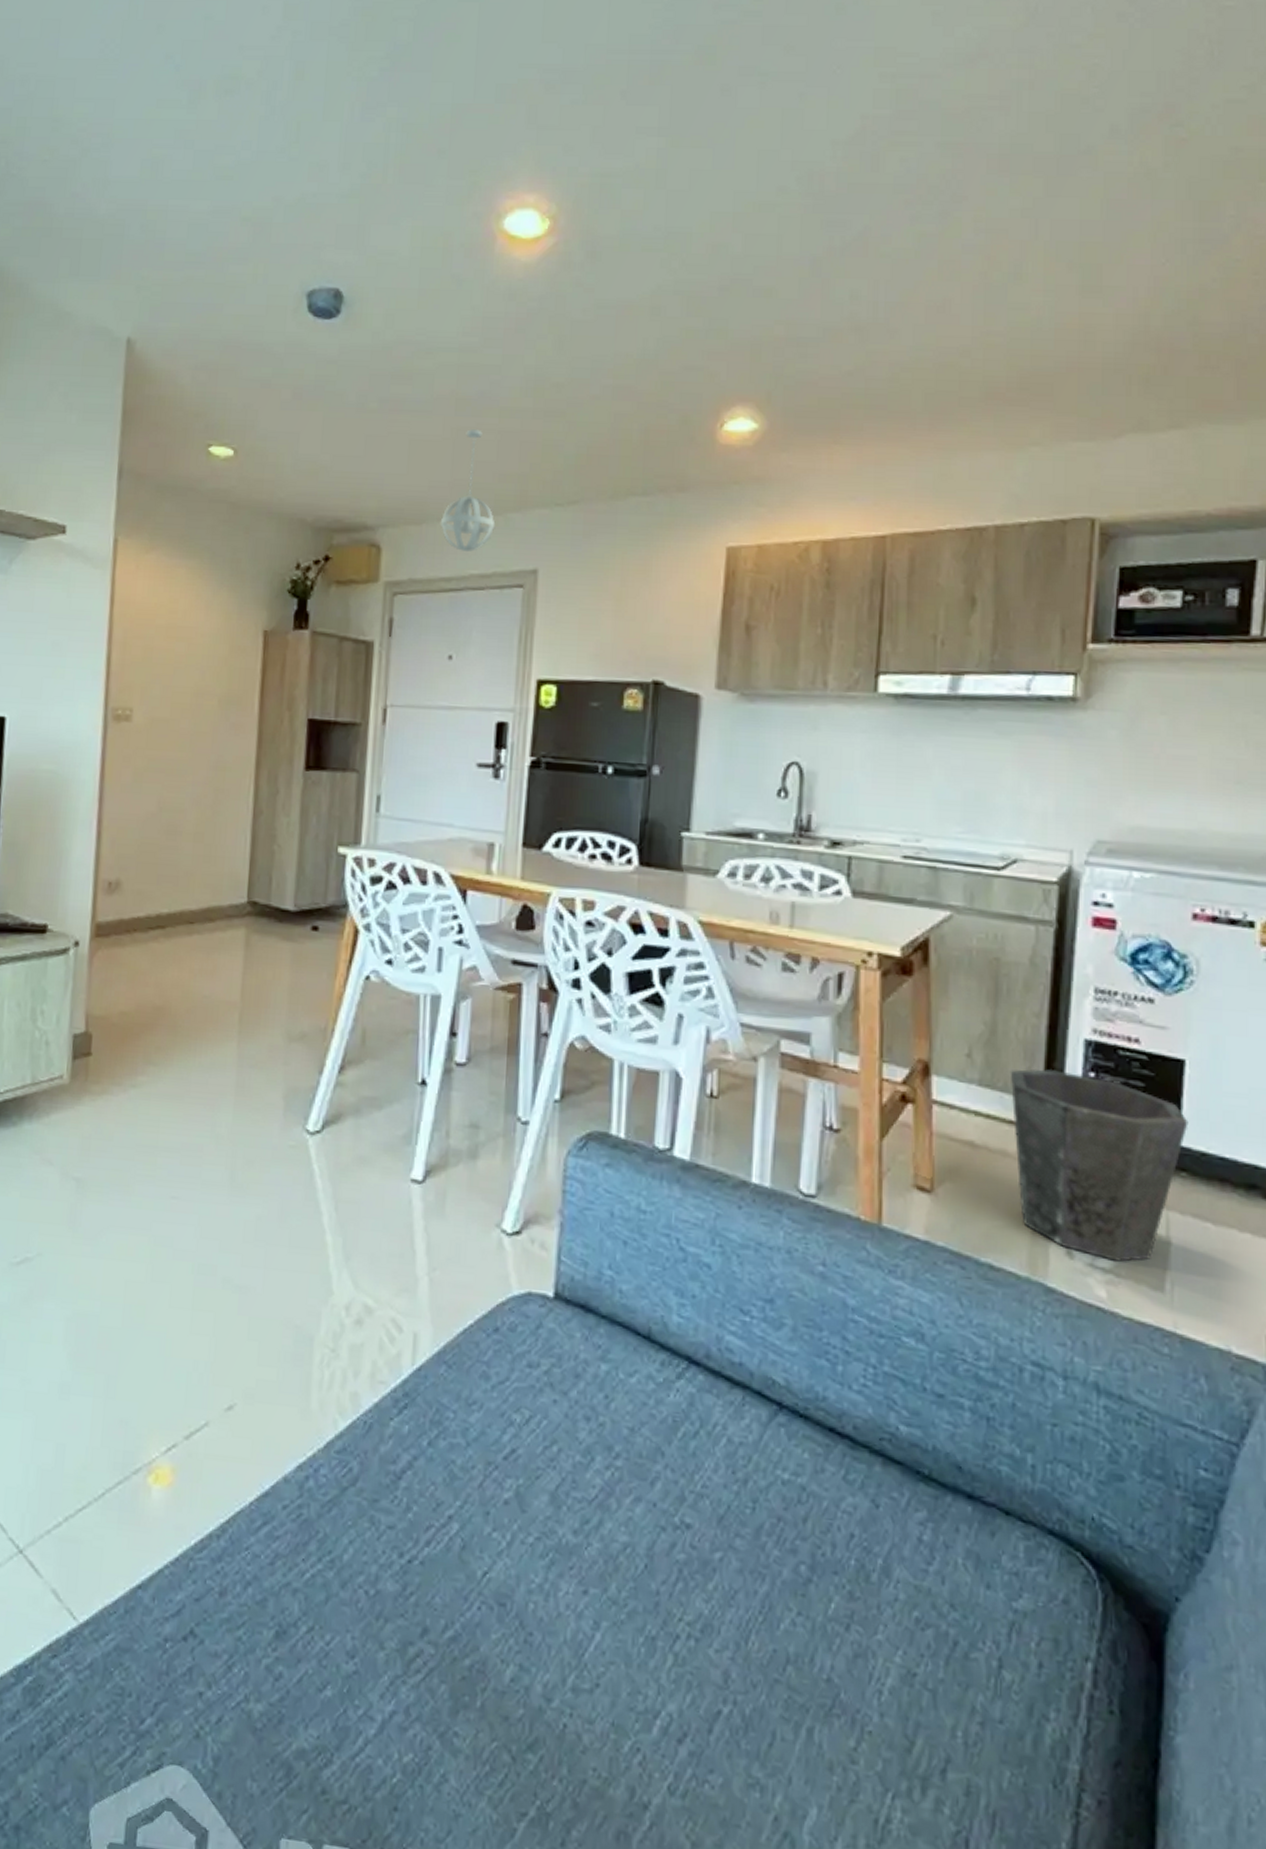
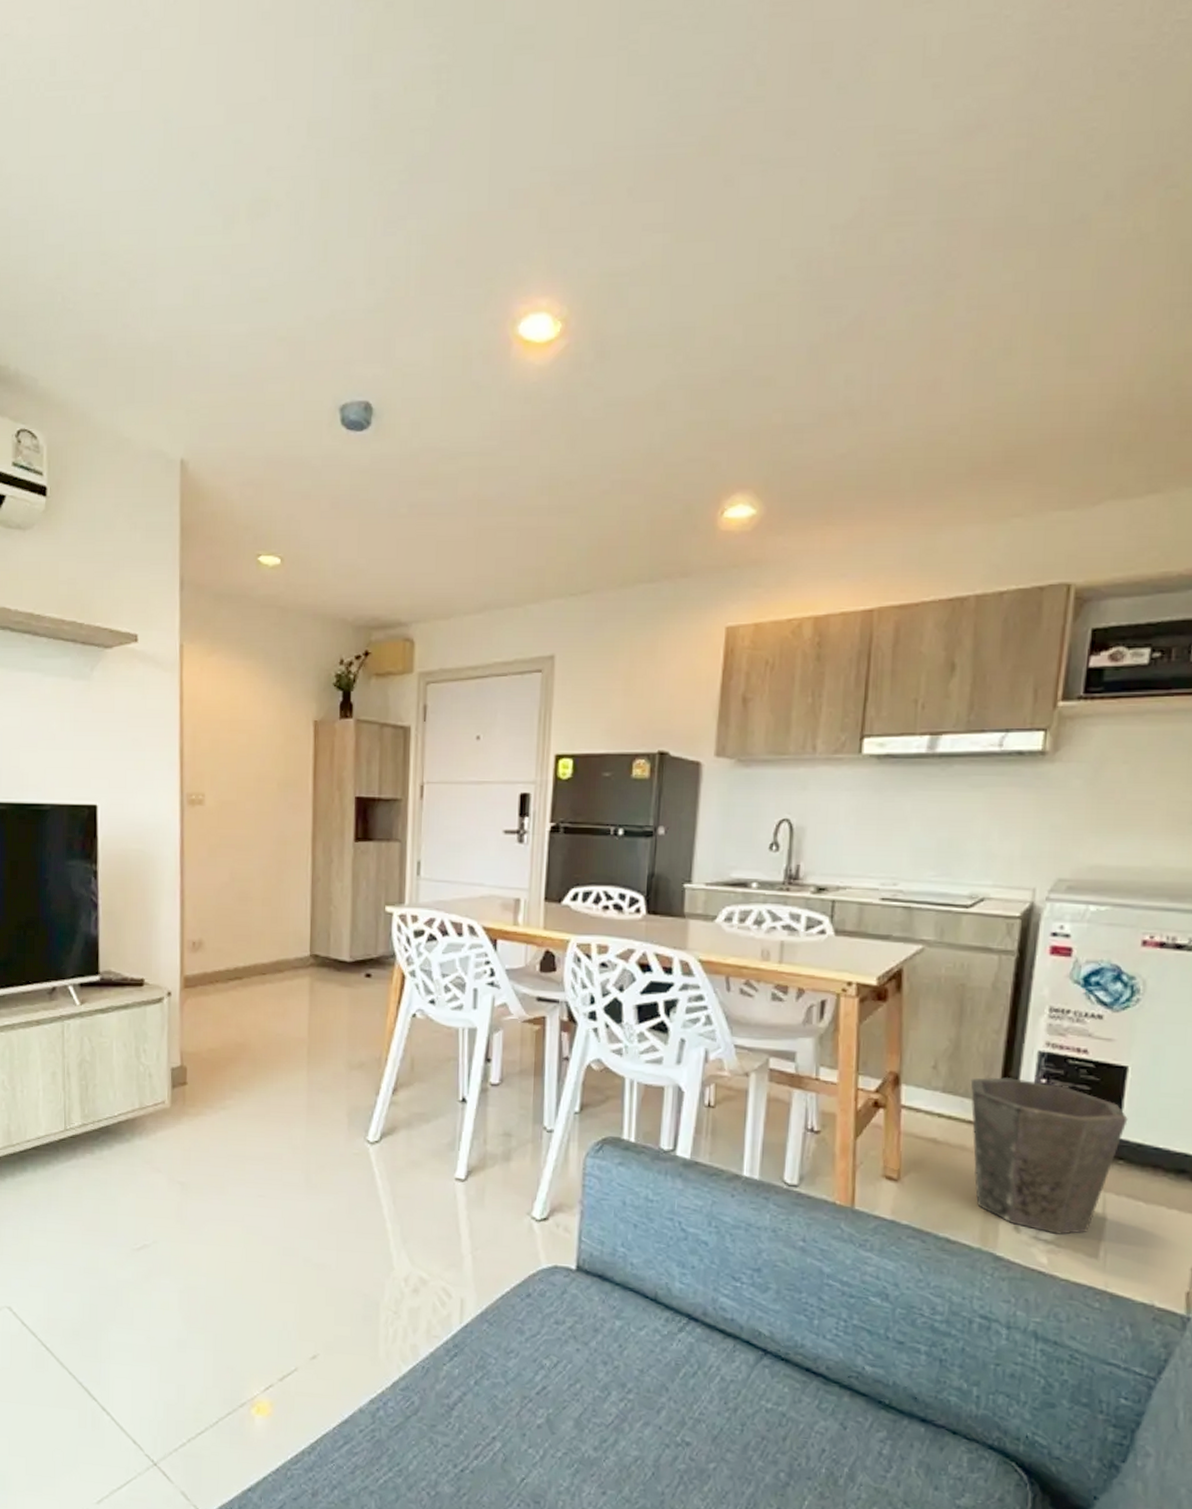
pendant light: present [441,429,496,551] -> none [467,528,516,641]

